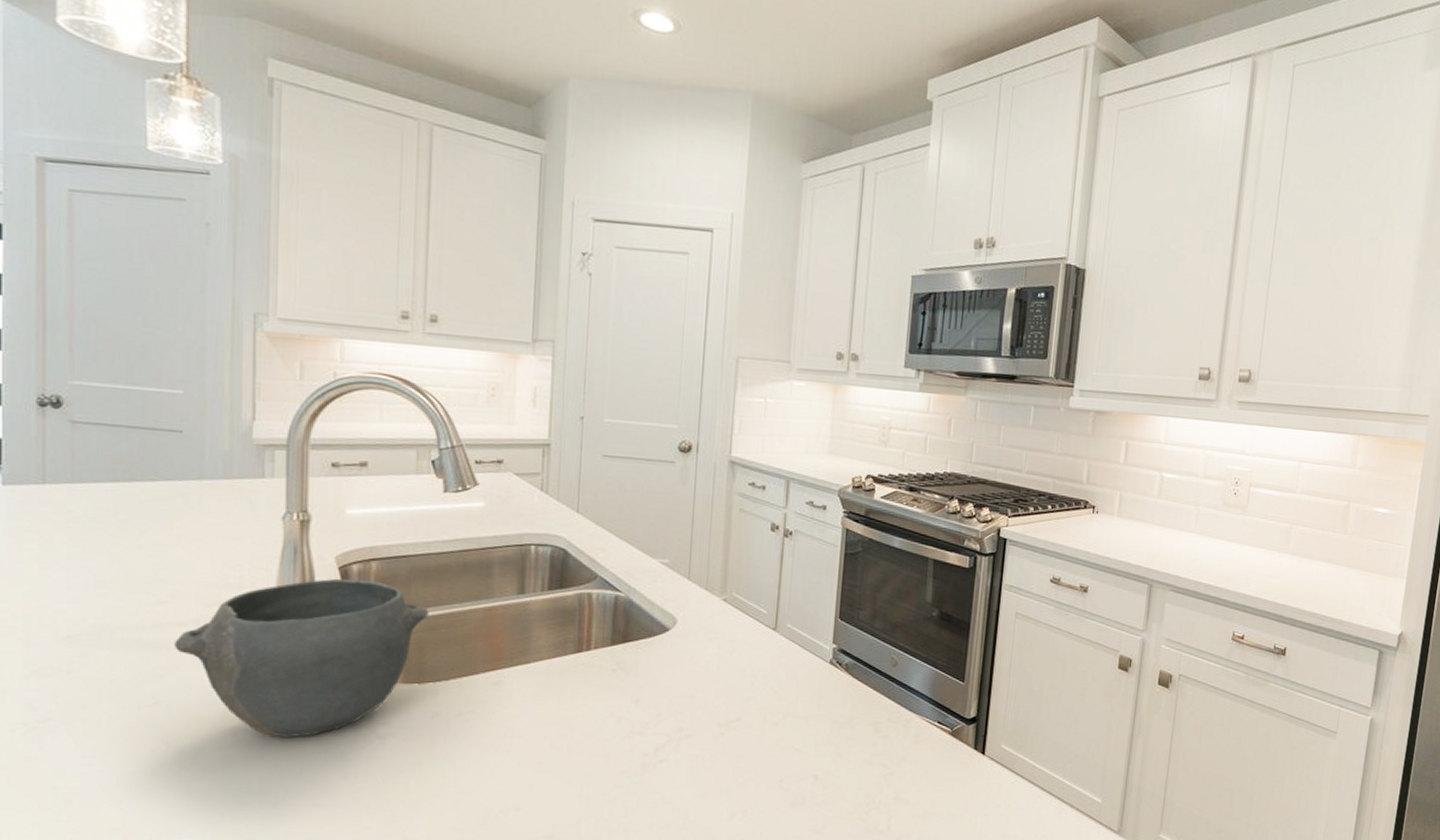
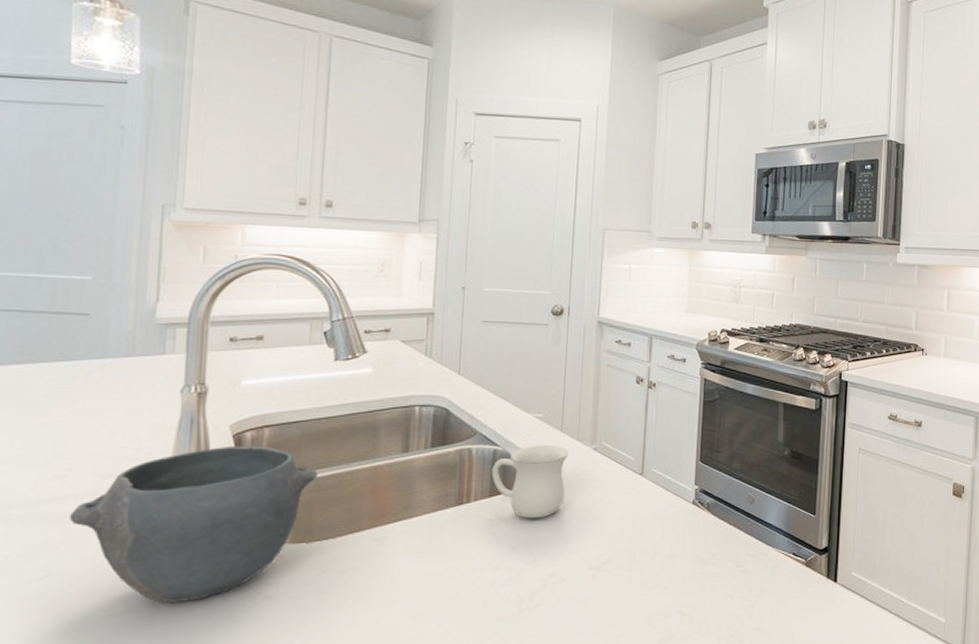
mug: none [613,592,697,671] -> present [491,444,570,519]

